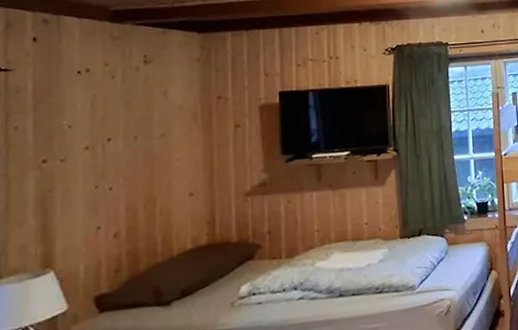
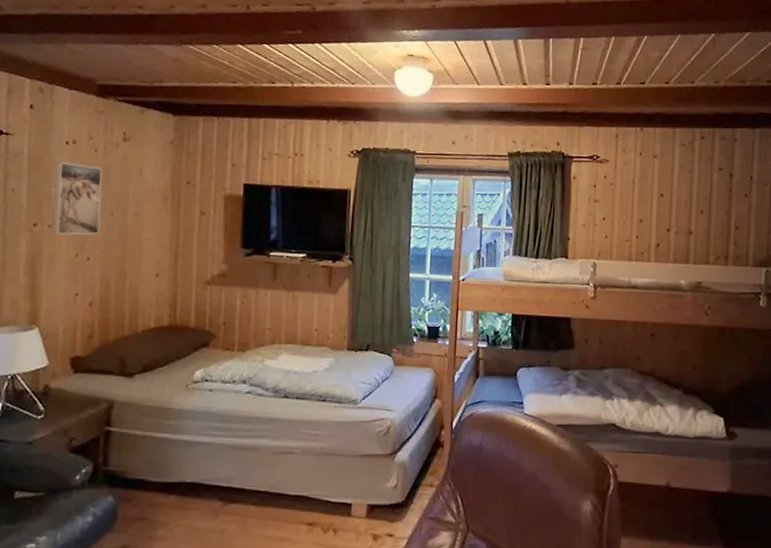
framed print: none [66,92,122,168] -> present [53,162,103,235]

